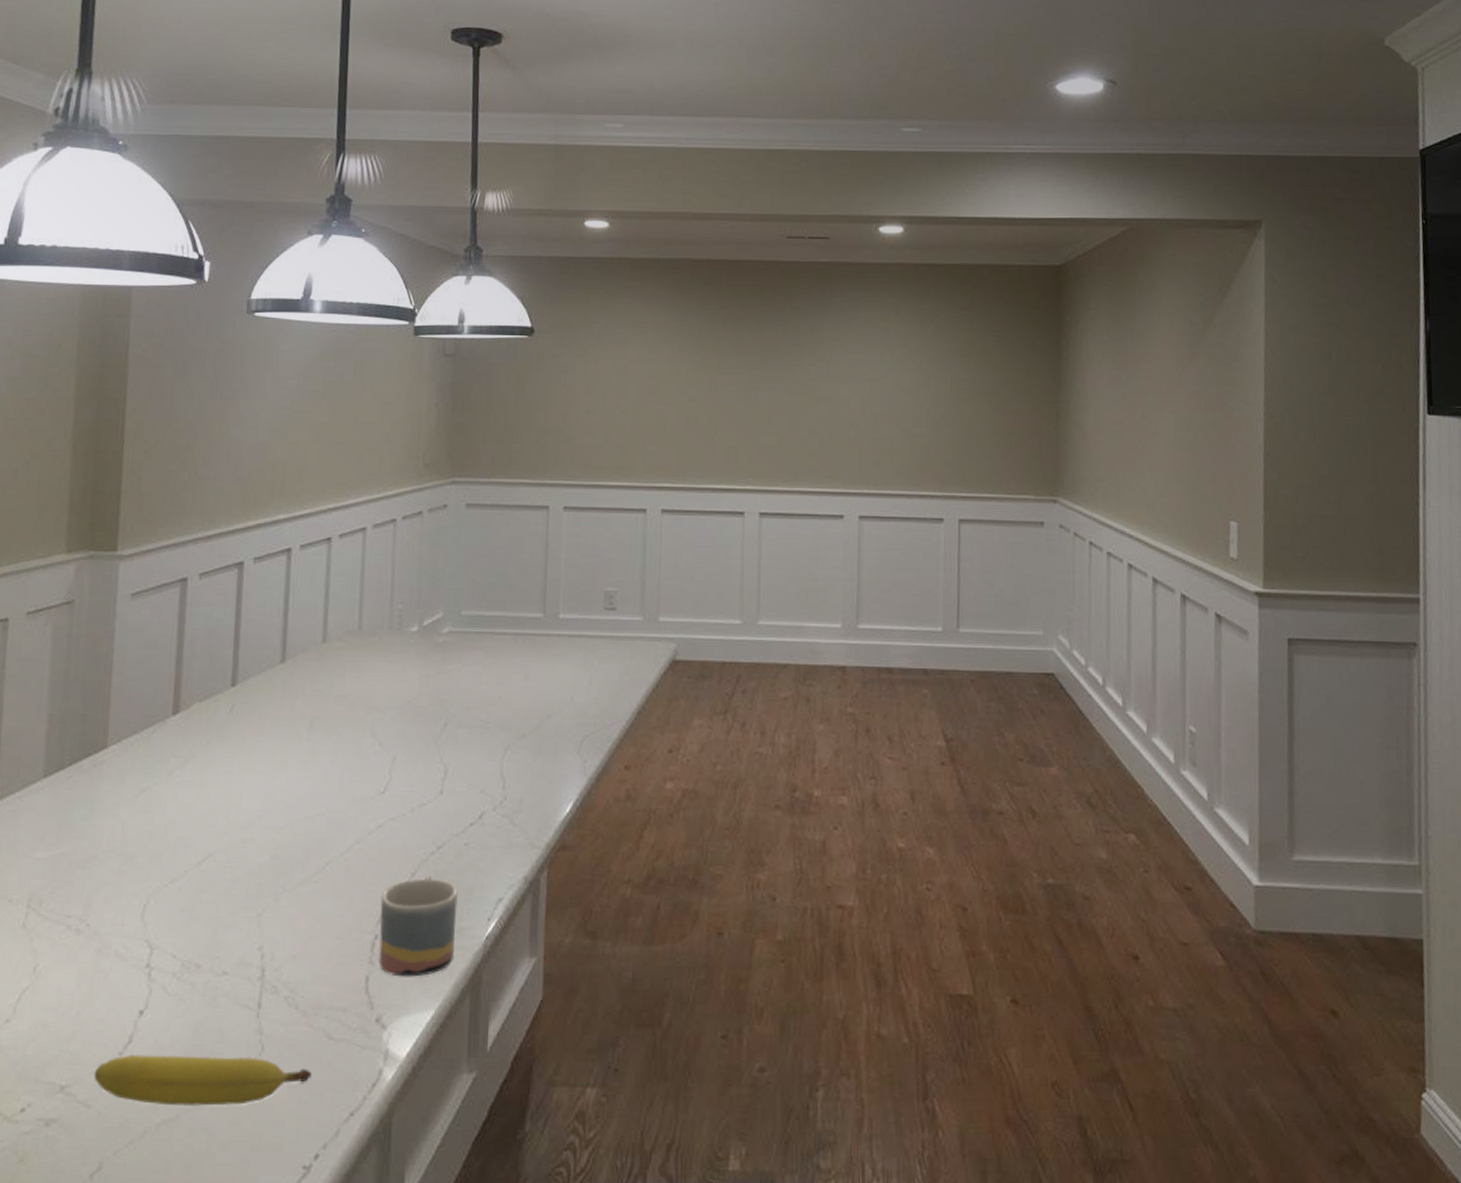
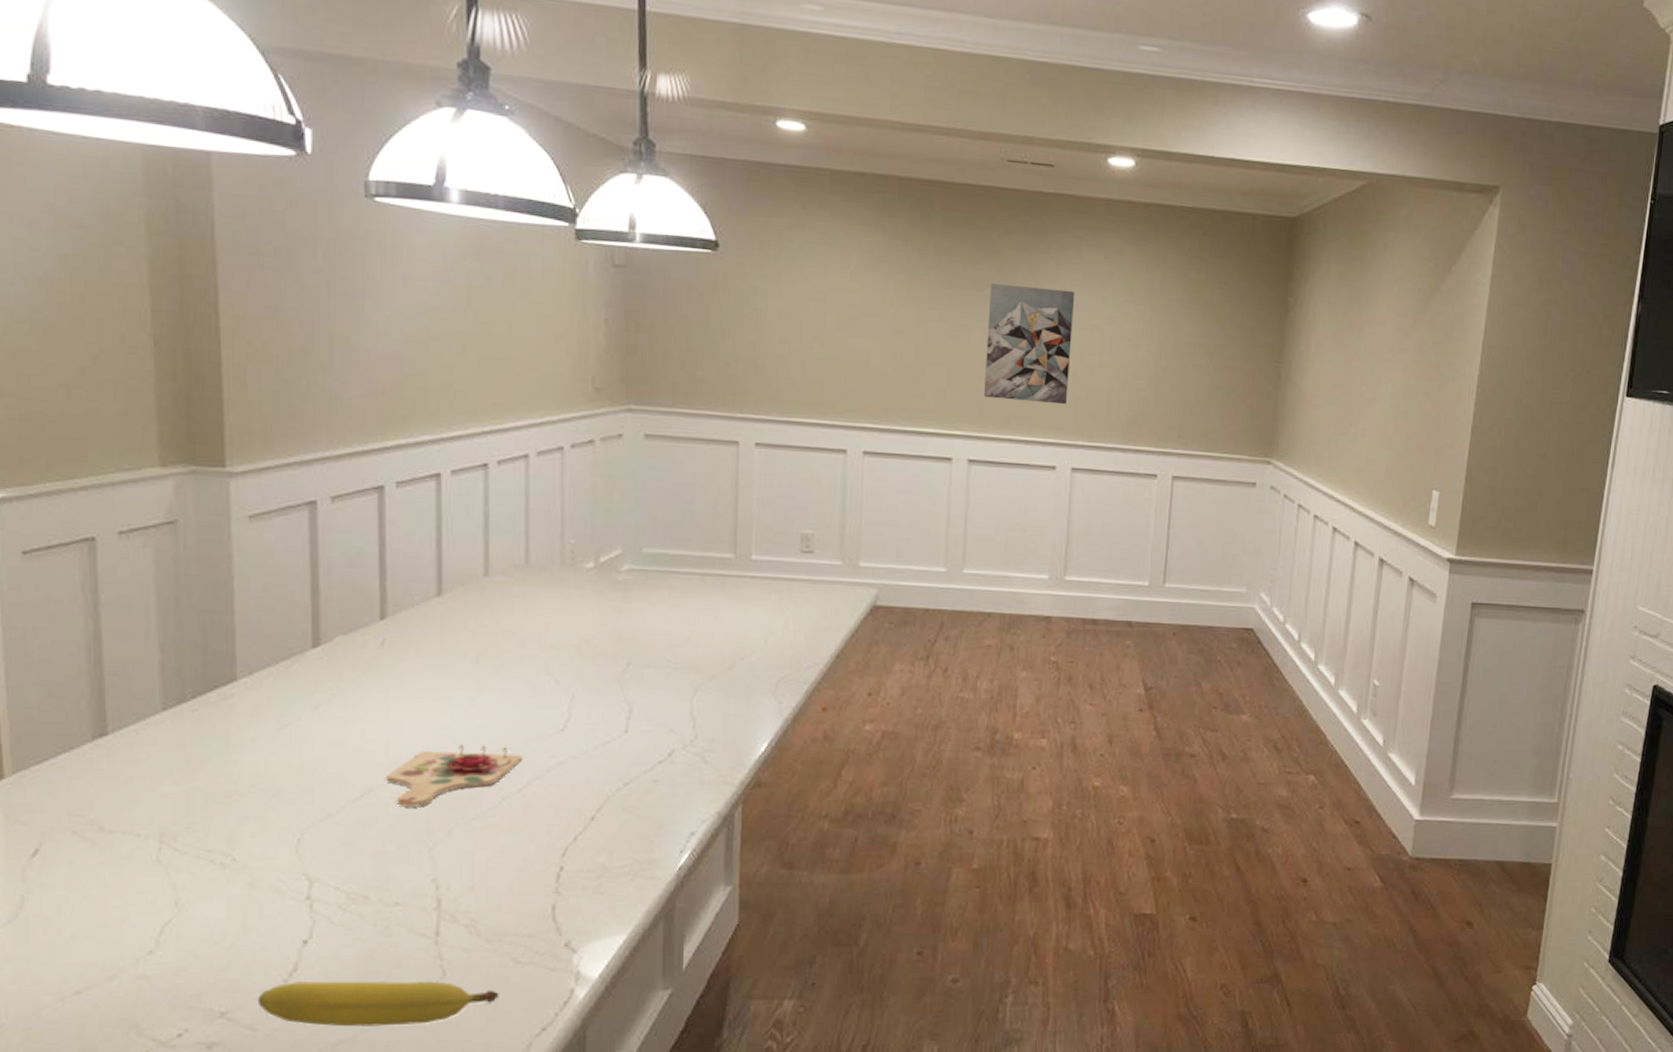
cutting board: none [225,807,346,872] -> present [386,743,522,808]
mug: present [378,874,459,977] -> none [564,809,649,905]
wall art: none [772,346,855,455] -> present [983,283,1075,405]

